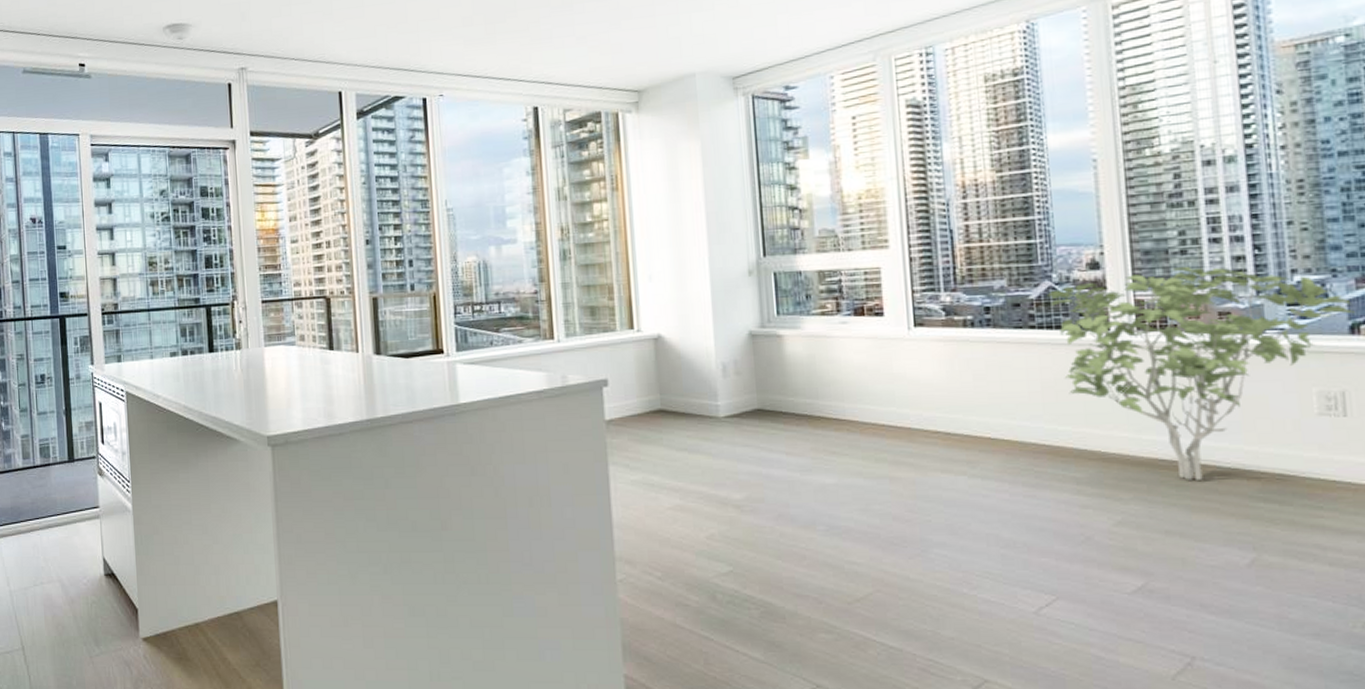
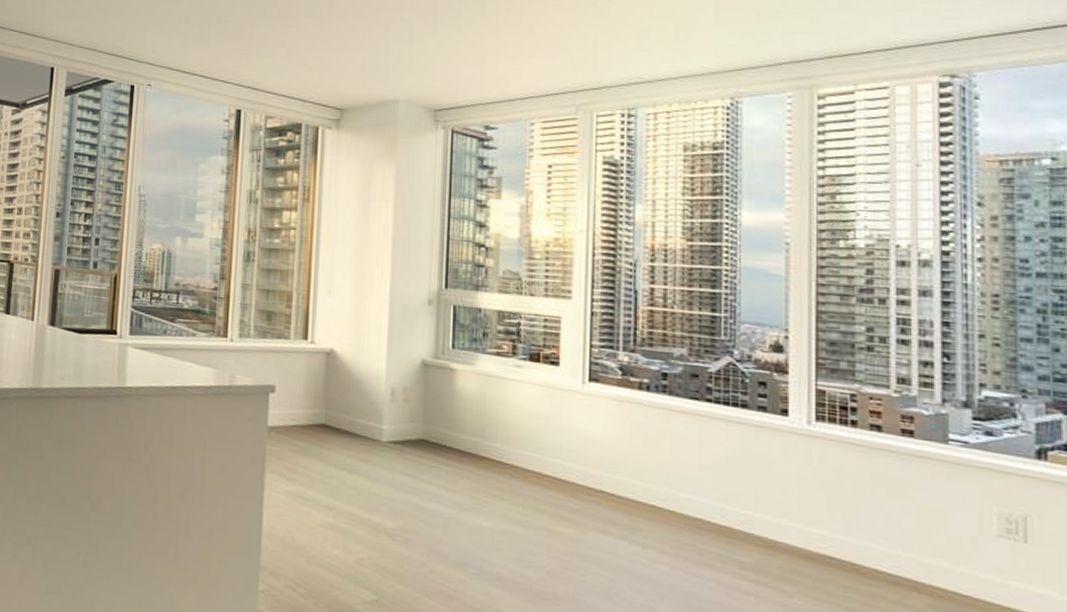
shrub: present [1047,267,1354,480] -> none [726,363,1042,585]

